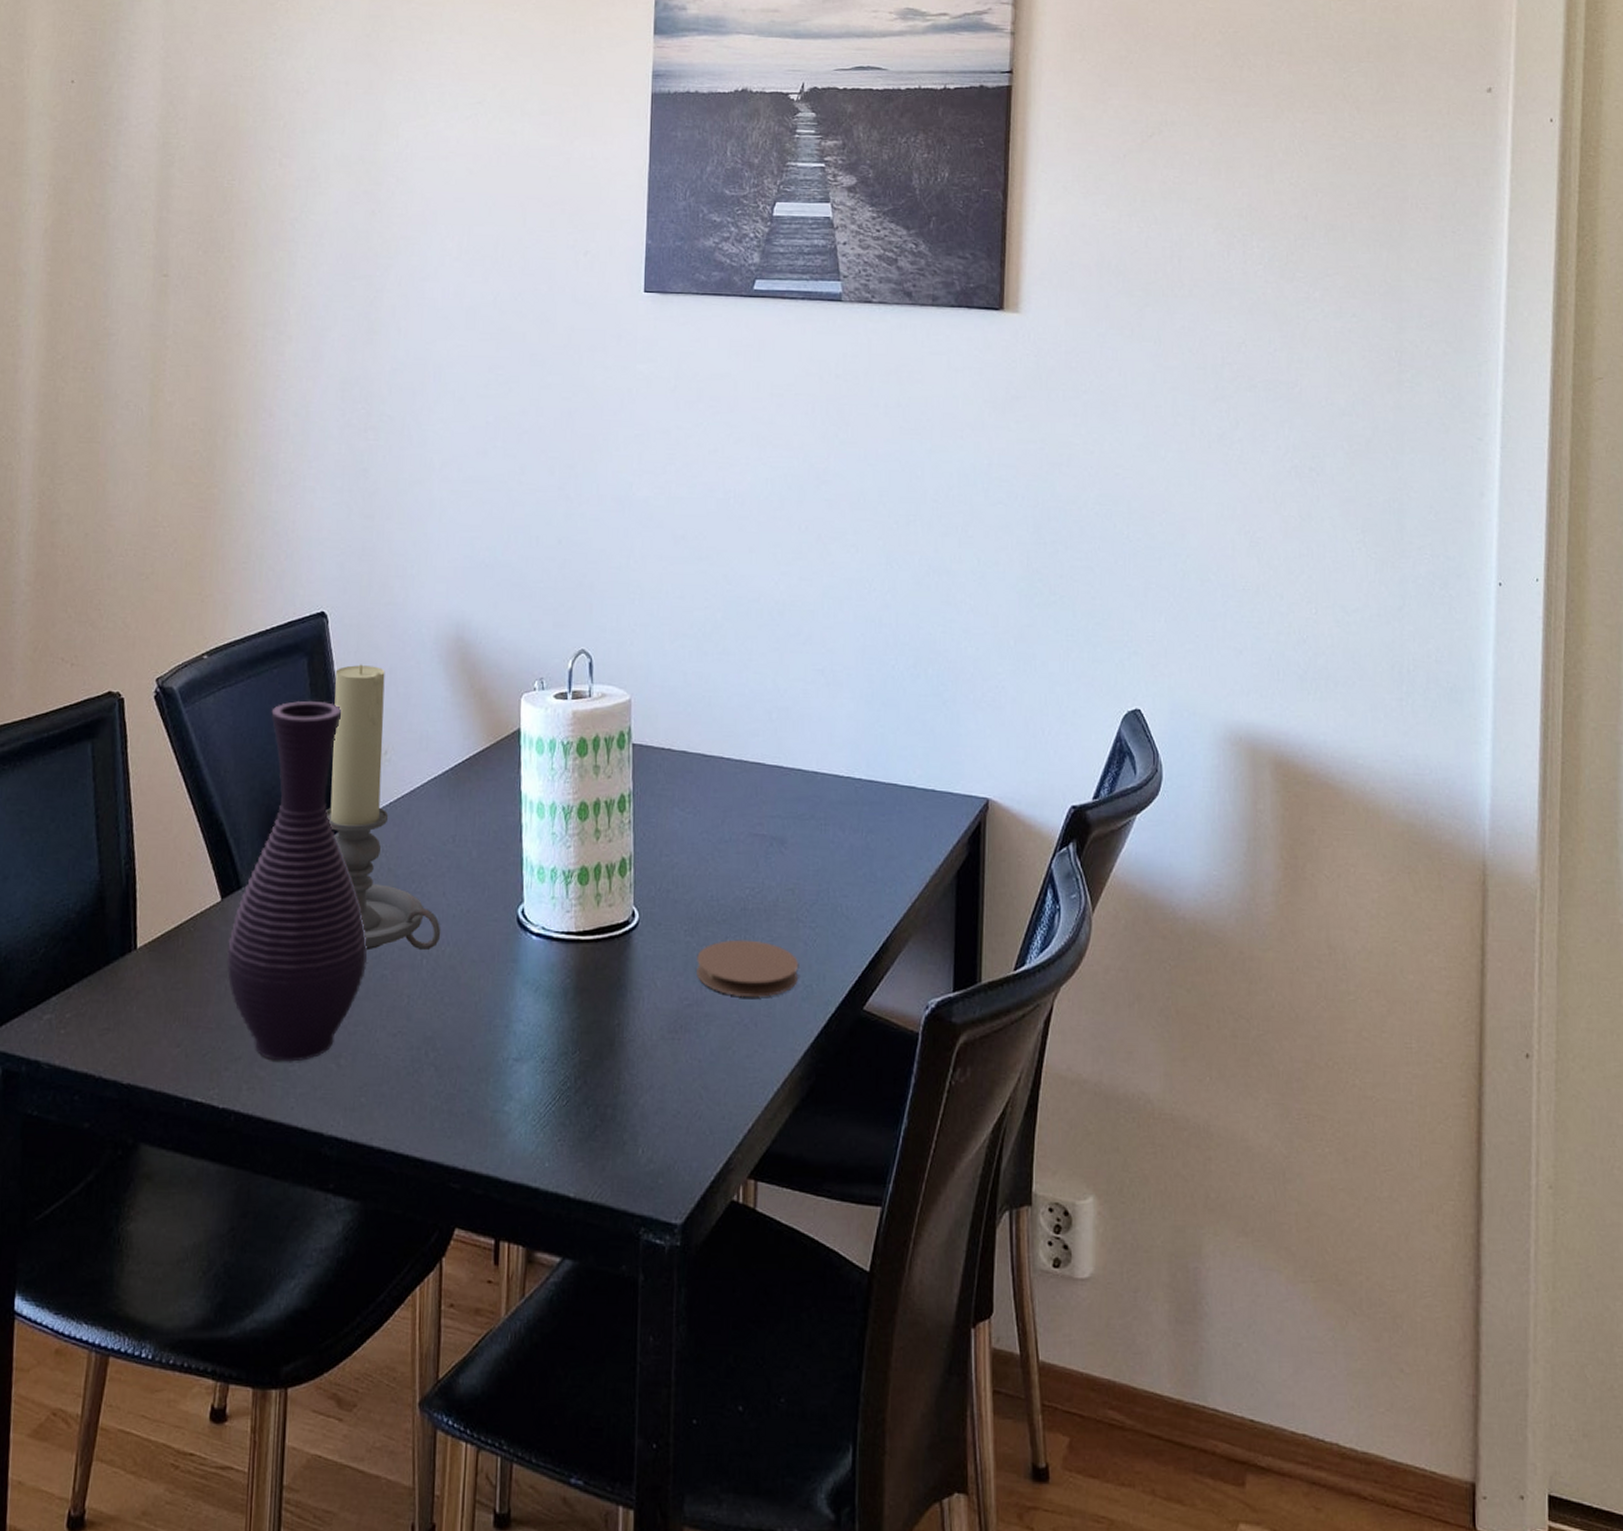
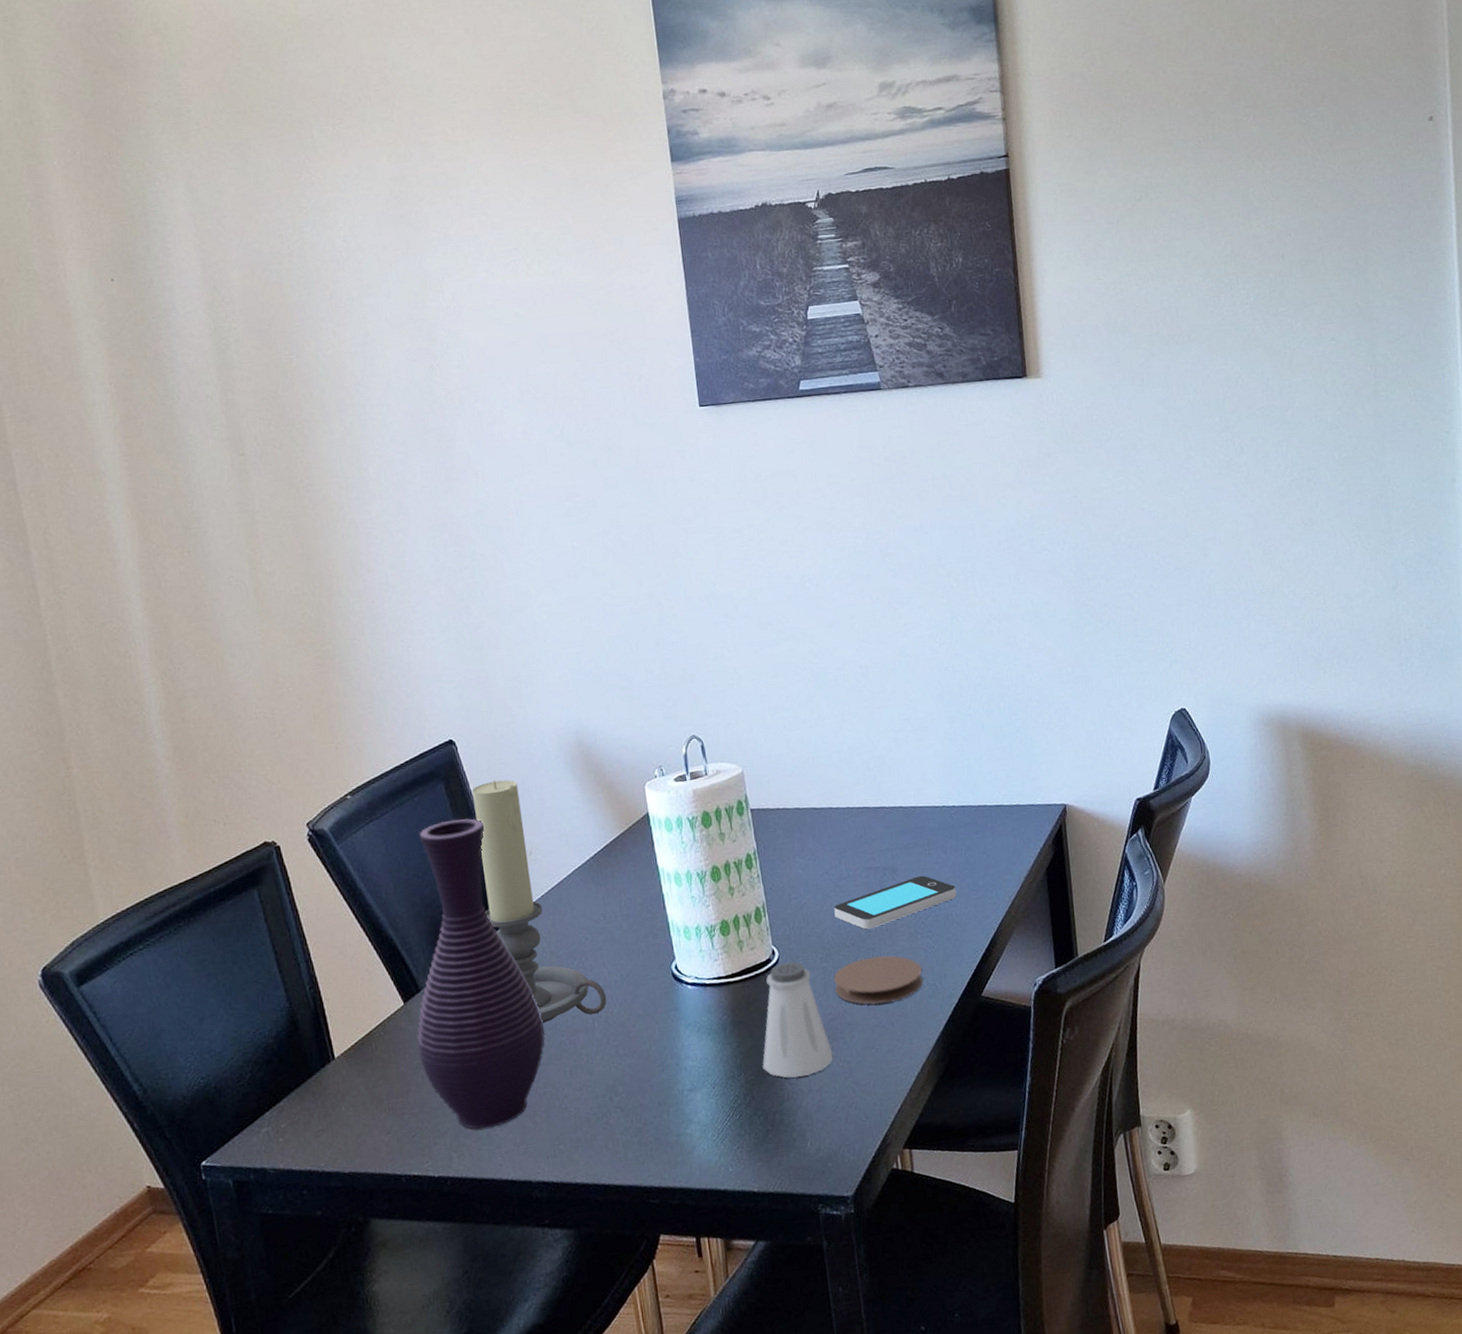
saltshaker: none [601,928,683,1069] -> present [762,961,833,1078]
smartphone: none [708,853,850,906] -> present [834,875,957,930]

